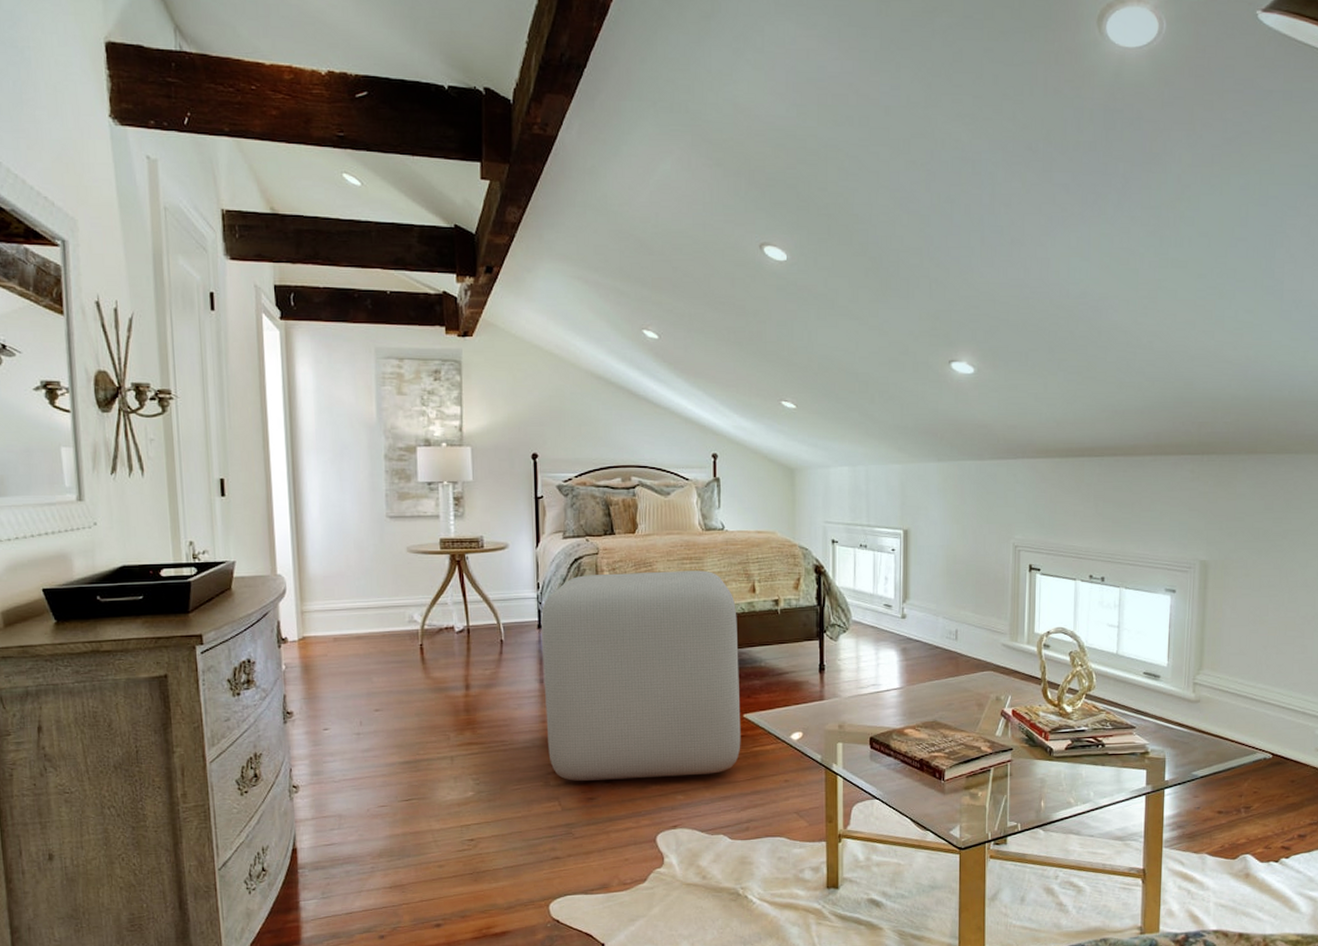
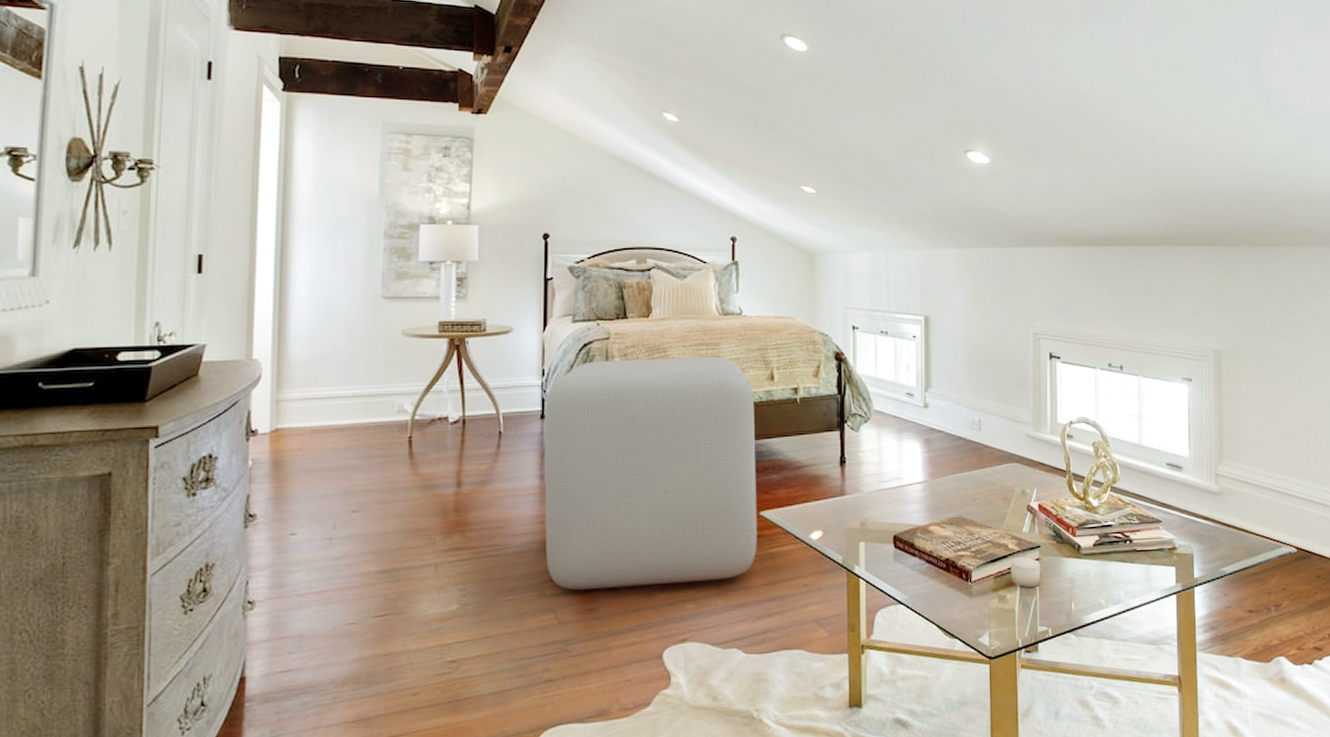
candle: none [982,758,1012,786] -> present [1010,556,1041,587]

